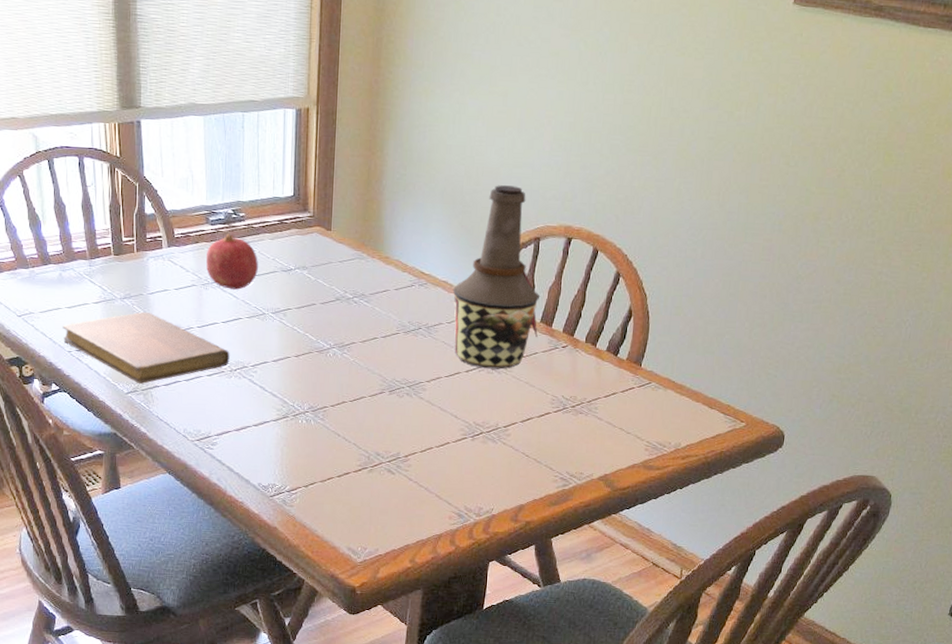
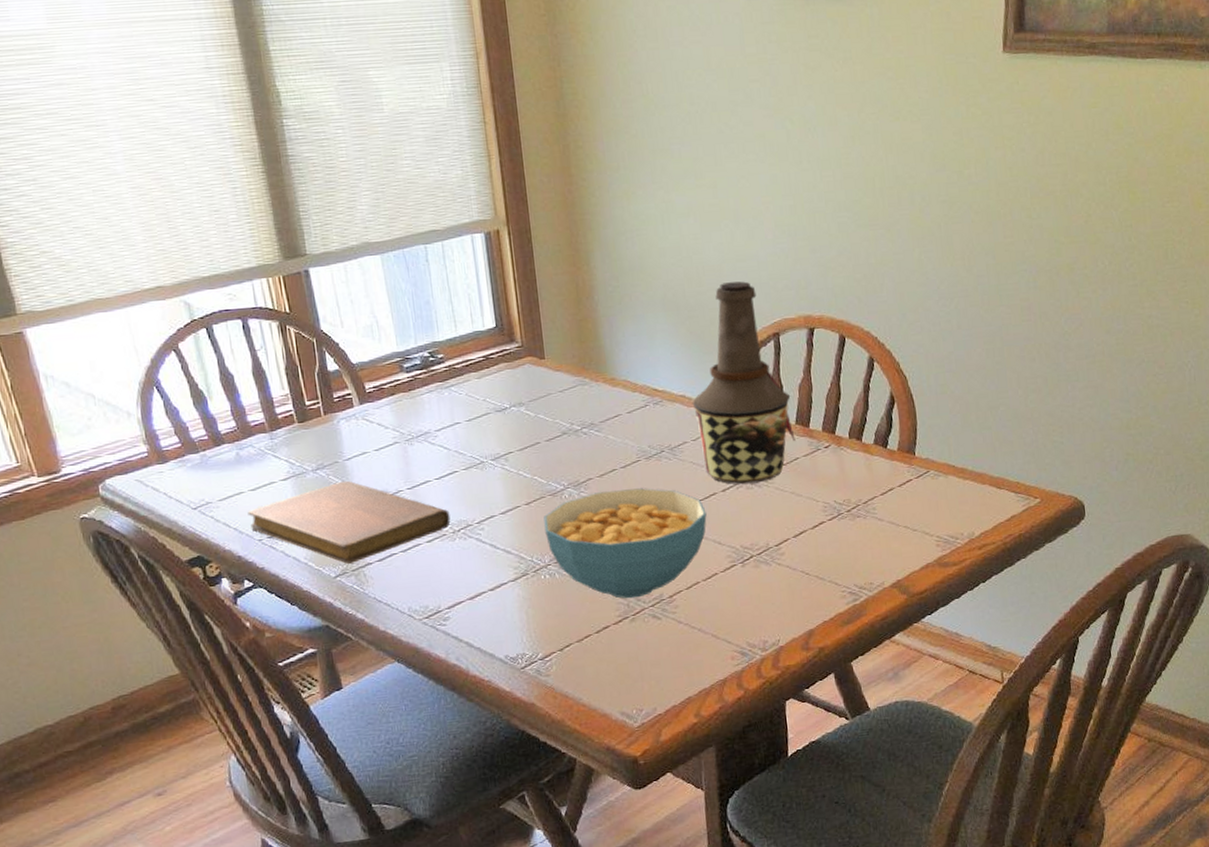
fruit: present [205,234,258,290] -> none [405,379,469,441]
cereal bowl: none [308,355,449,453] -> present [543,488,707,599]

